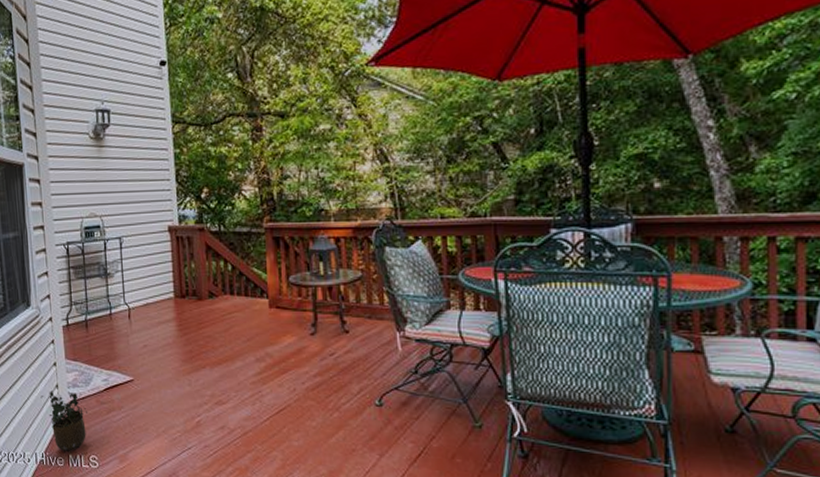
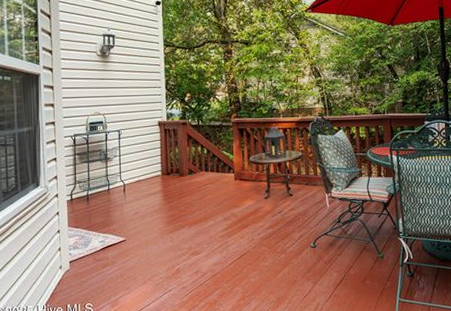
potted plant: present [40,391,87,452] -> none [44,253,85,302]

